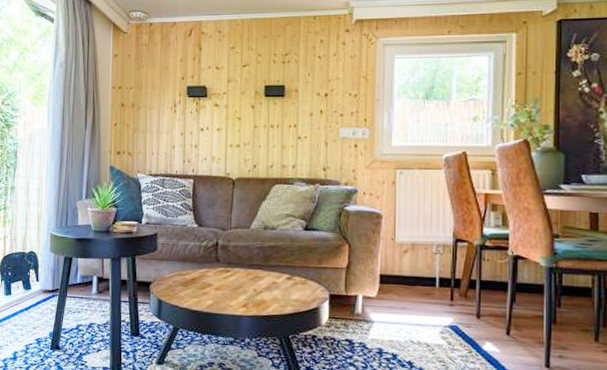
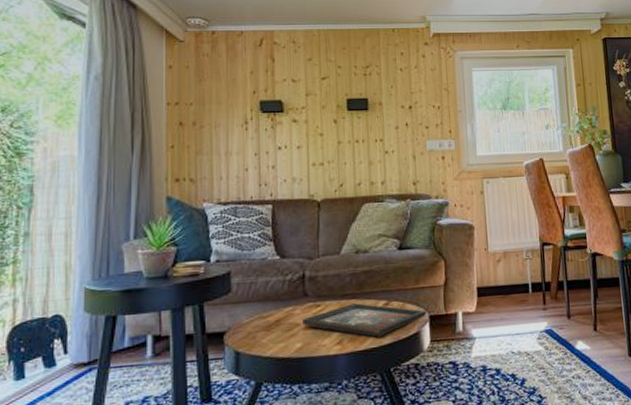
decorative tray: none [214,273,326,306] -> present [303,303,426,337]

